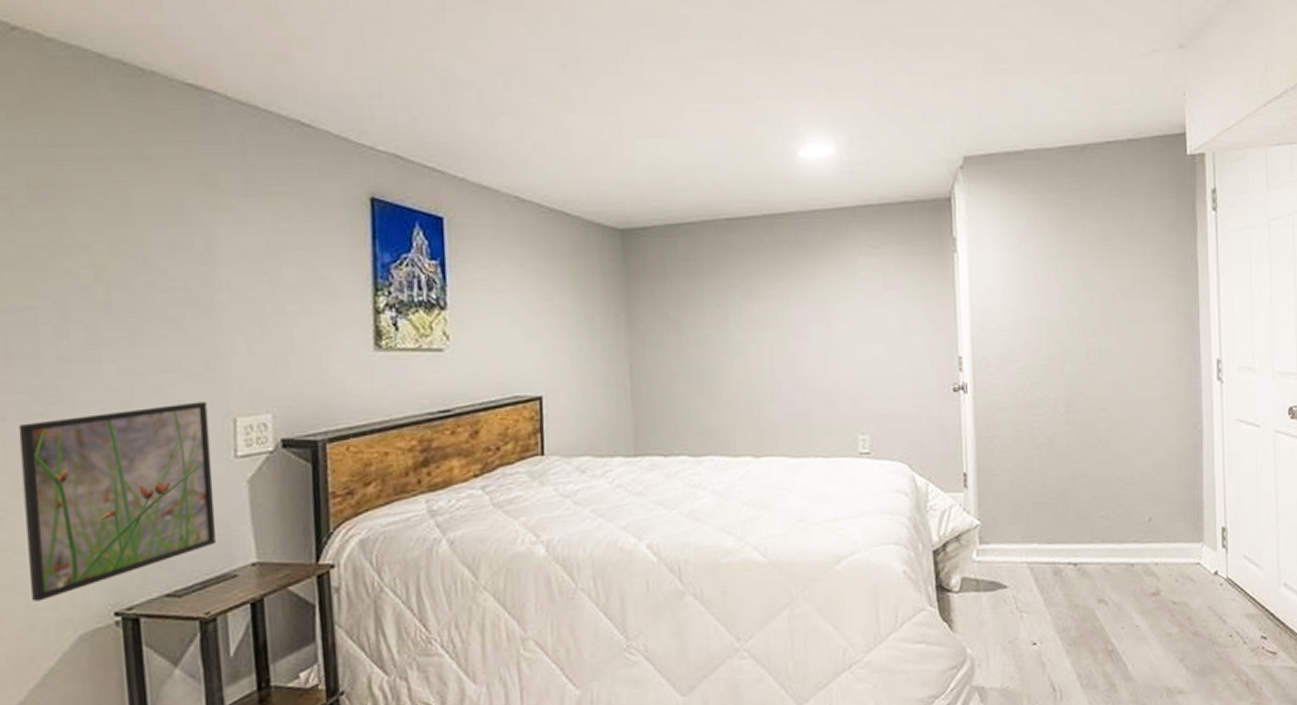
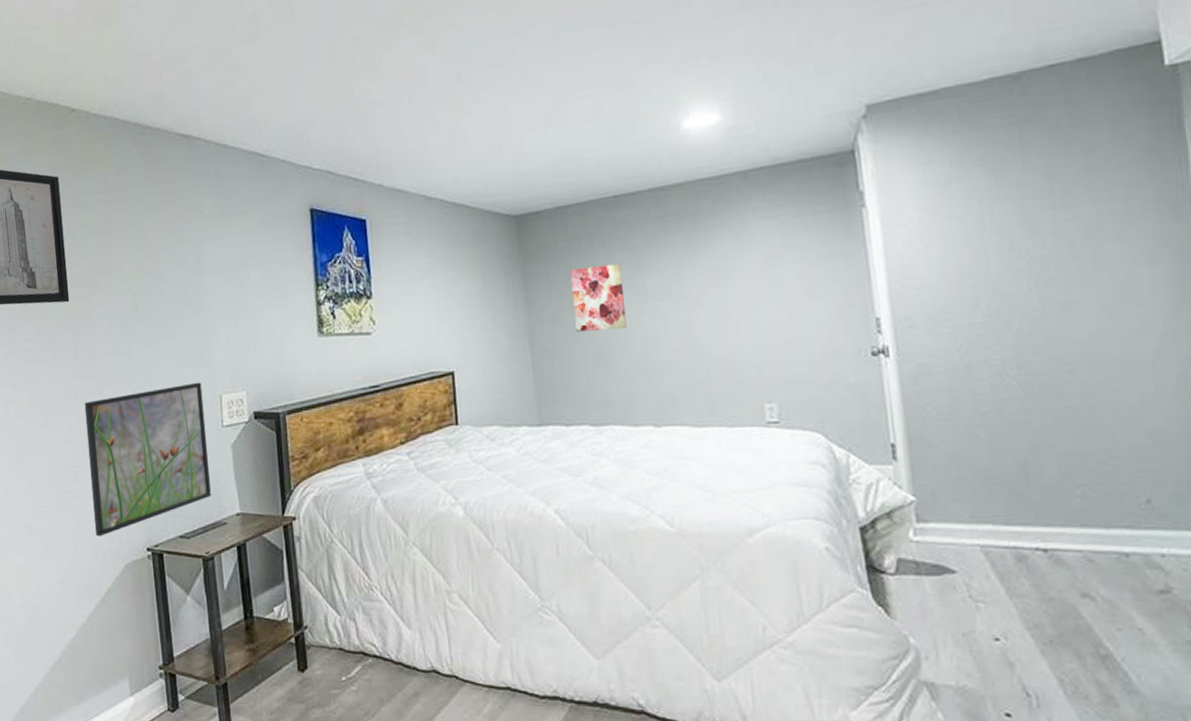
wall art: none [677,289,732,358] -> present [570,263,627,332]

